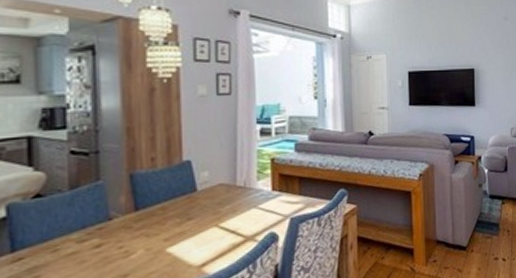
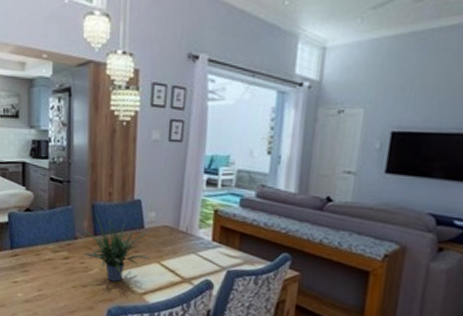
potted plant: none [119,184,207,261] -> present [82,213,151,282]

